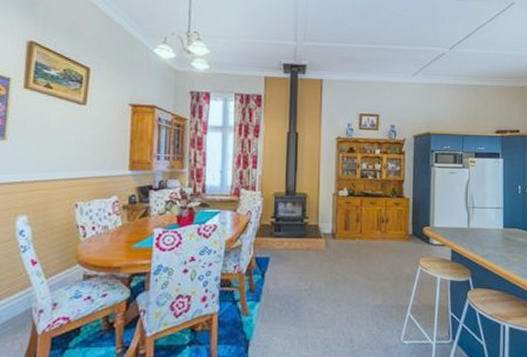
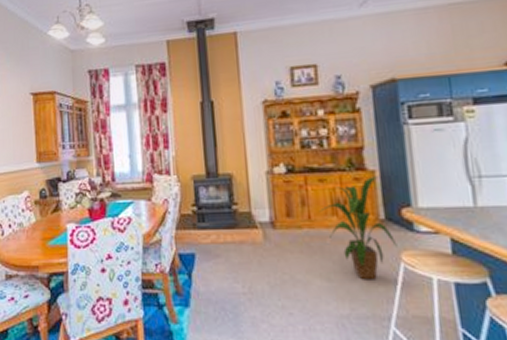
house plant: none [368,203,418,279] -> present [318,176,398,280]

